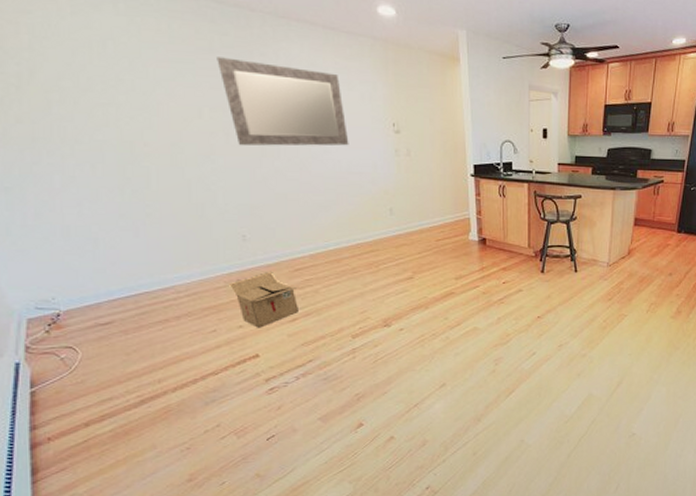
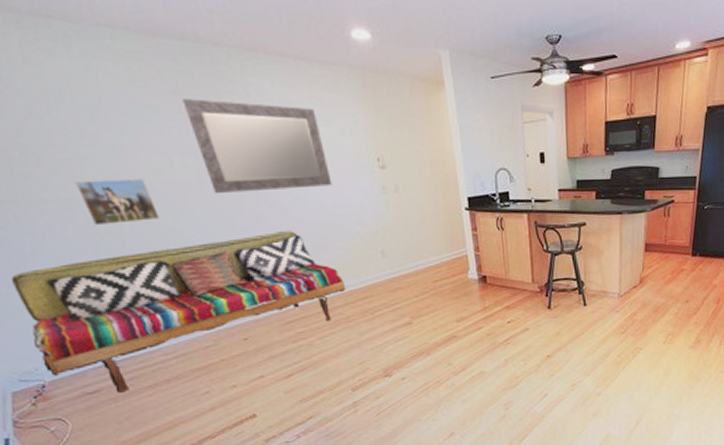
sofa: none [38,183,355,326] -> present [10,230,347,393]
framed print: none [107,124,184,168] -> present [74,179,159,226]
cardboard box: present [229,272,298,328] -> none [218,327,293,387]

